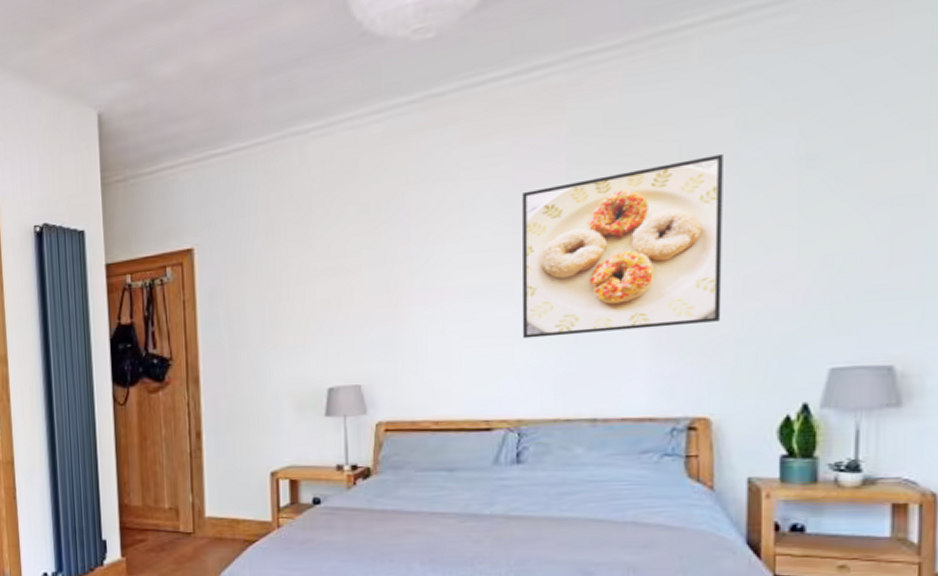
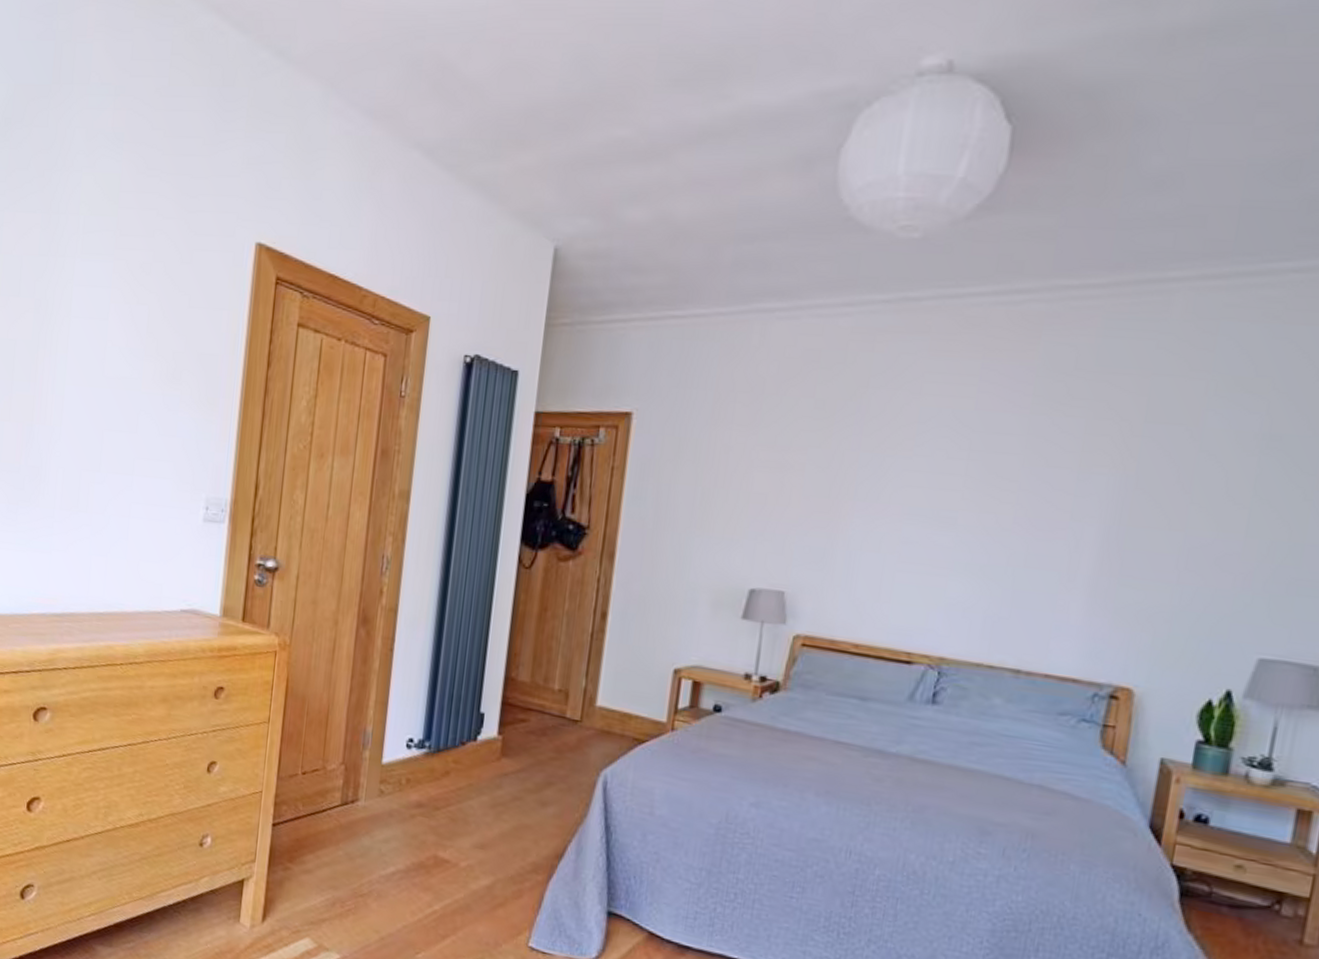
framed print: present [522,154,723,339] -> none [958,417,1189,590]

